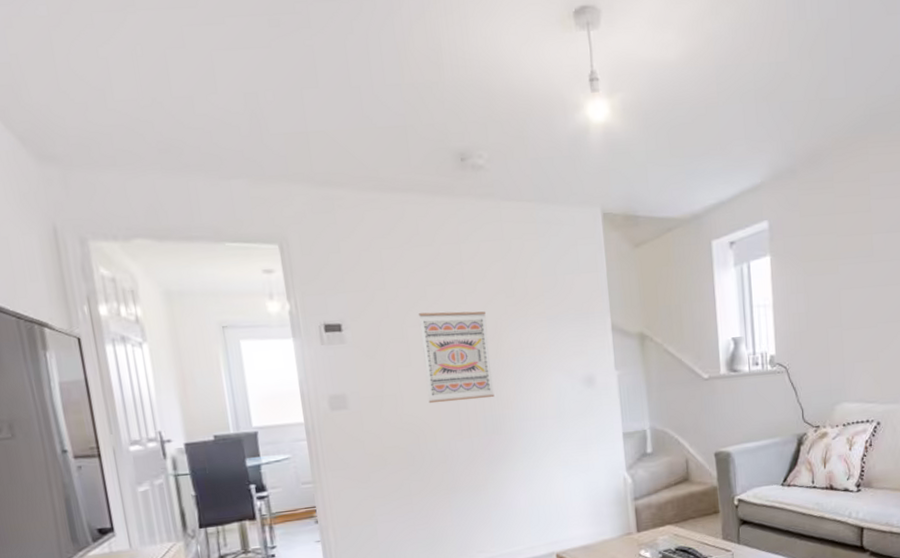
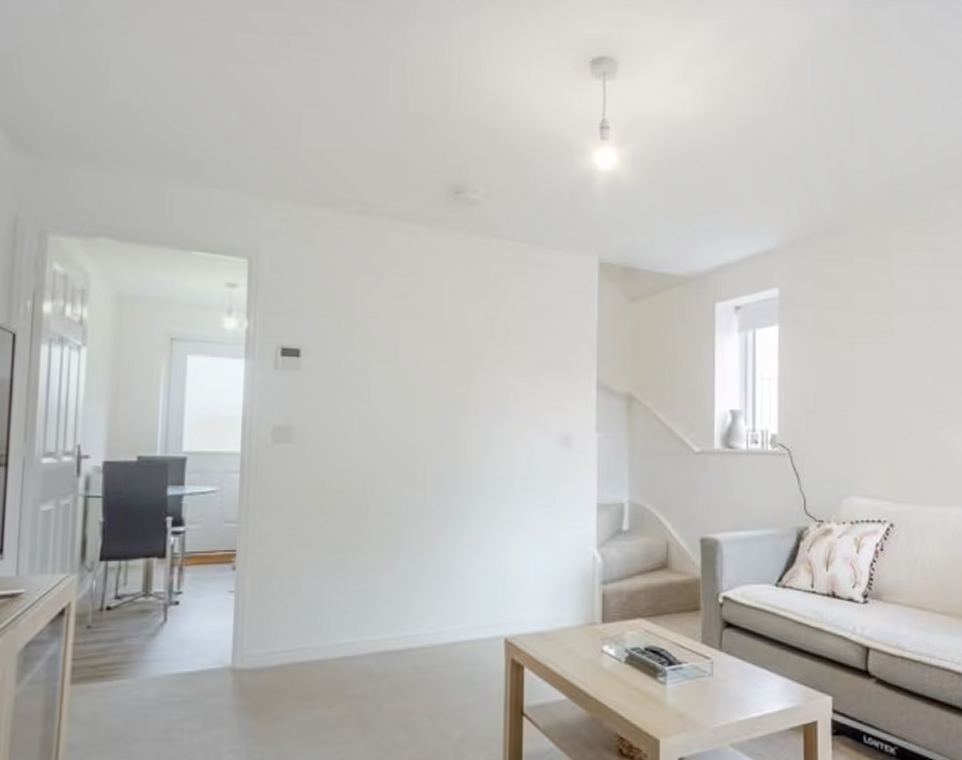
wall art: present [418,311,495,404] -> none [382,347,459,448]

